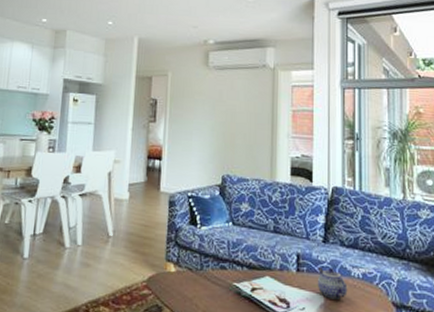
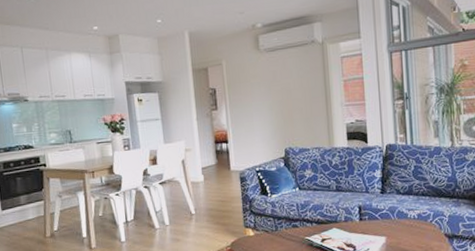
teapot: present [317,267,348,300] -> none [377,213,406,239]

